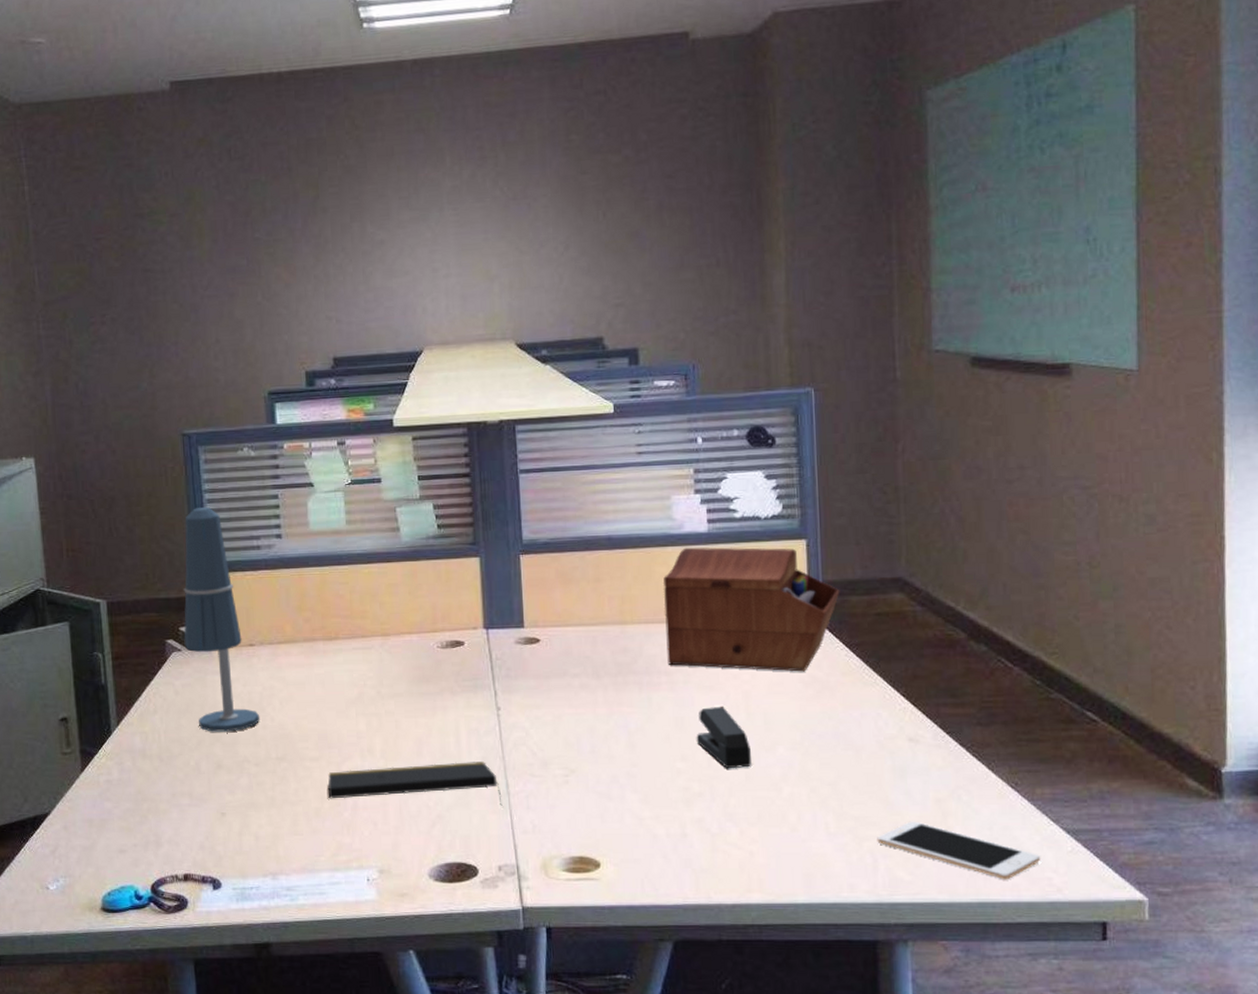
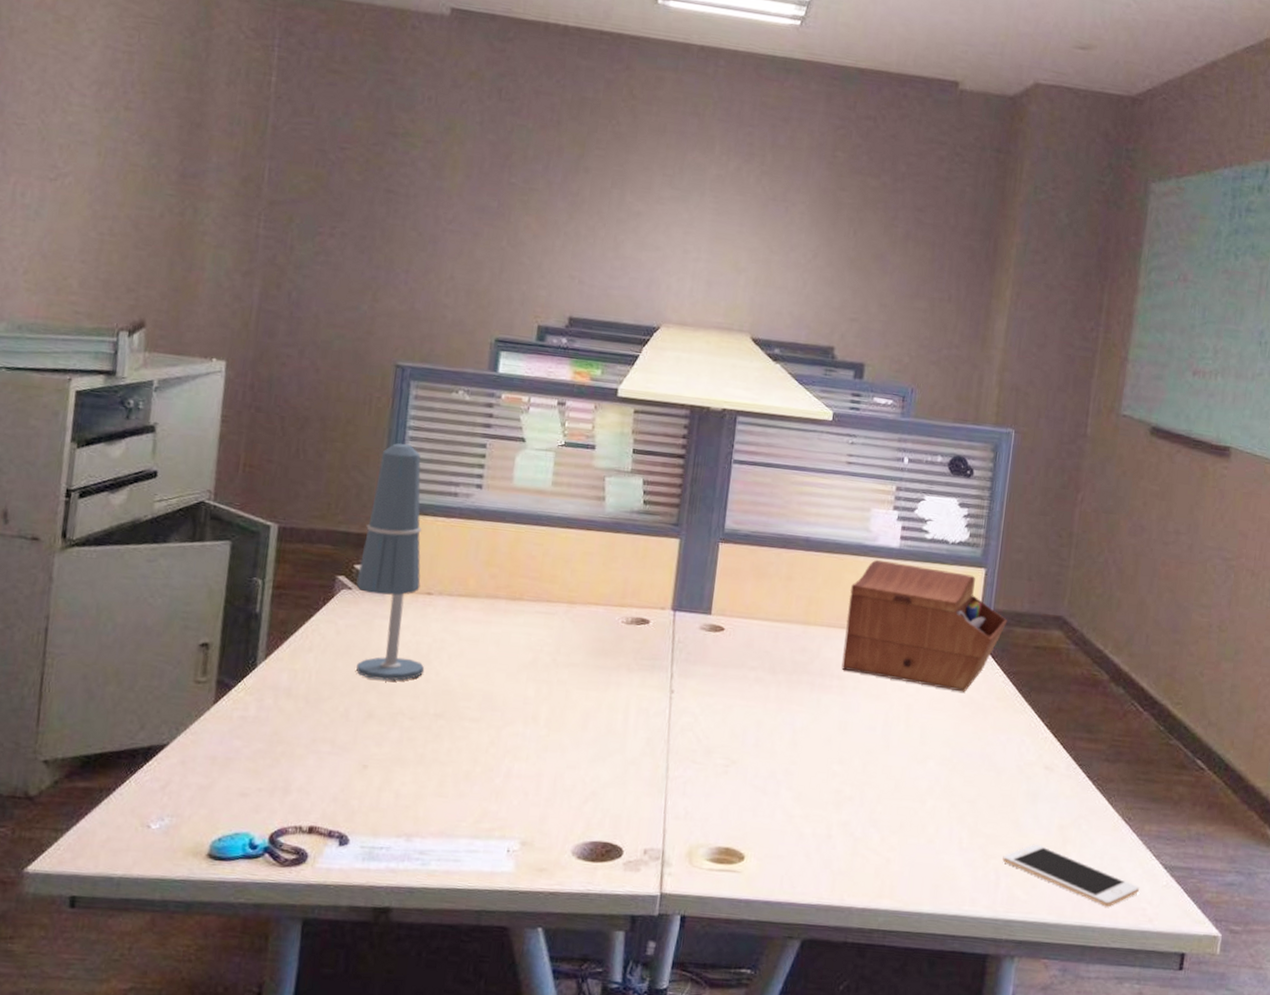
notepad: present [328,761,503,808] -> none [482,735,660,792]
stapler: present [696,706,751,769] -> none [855,715,904,778]

